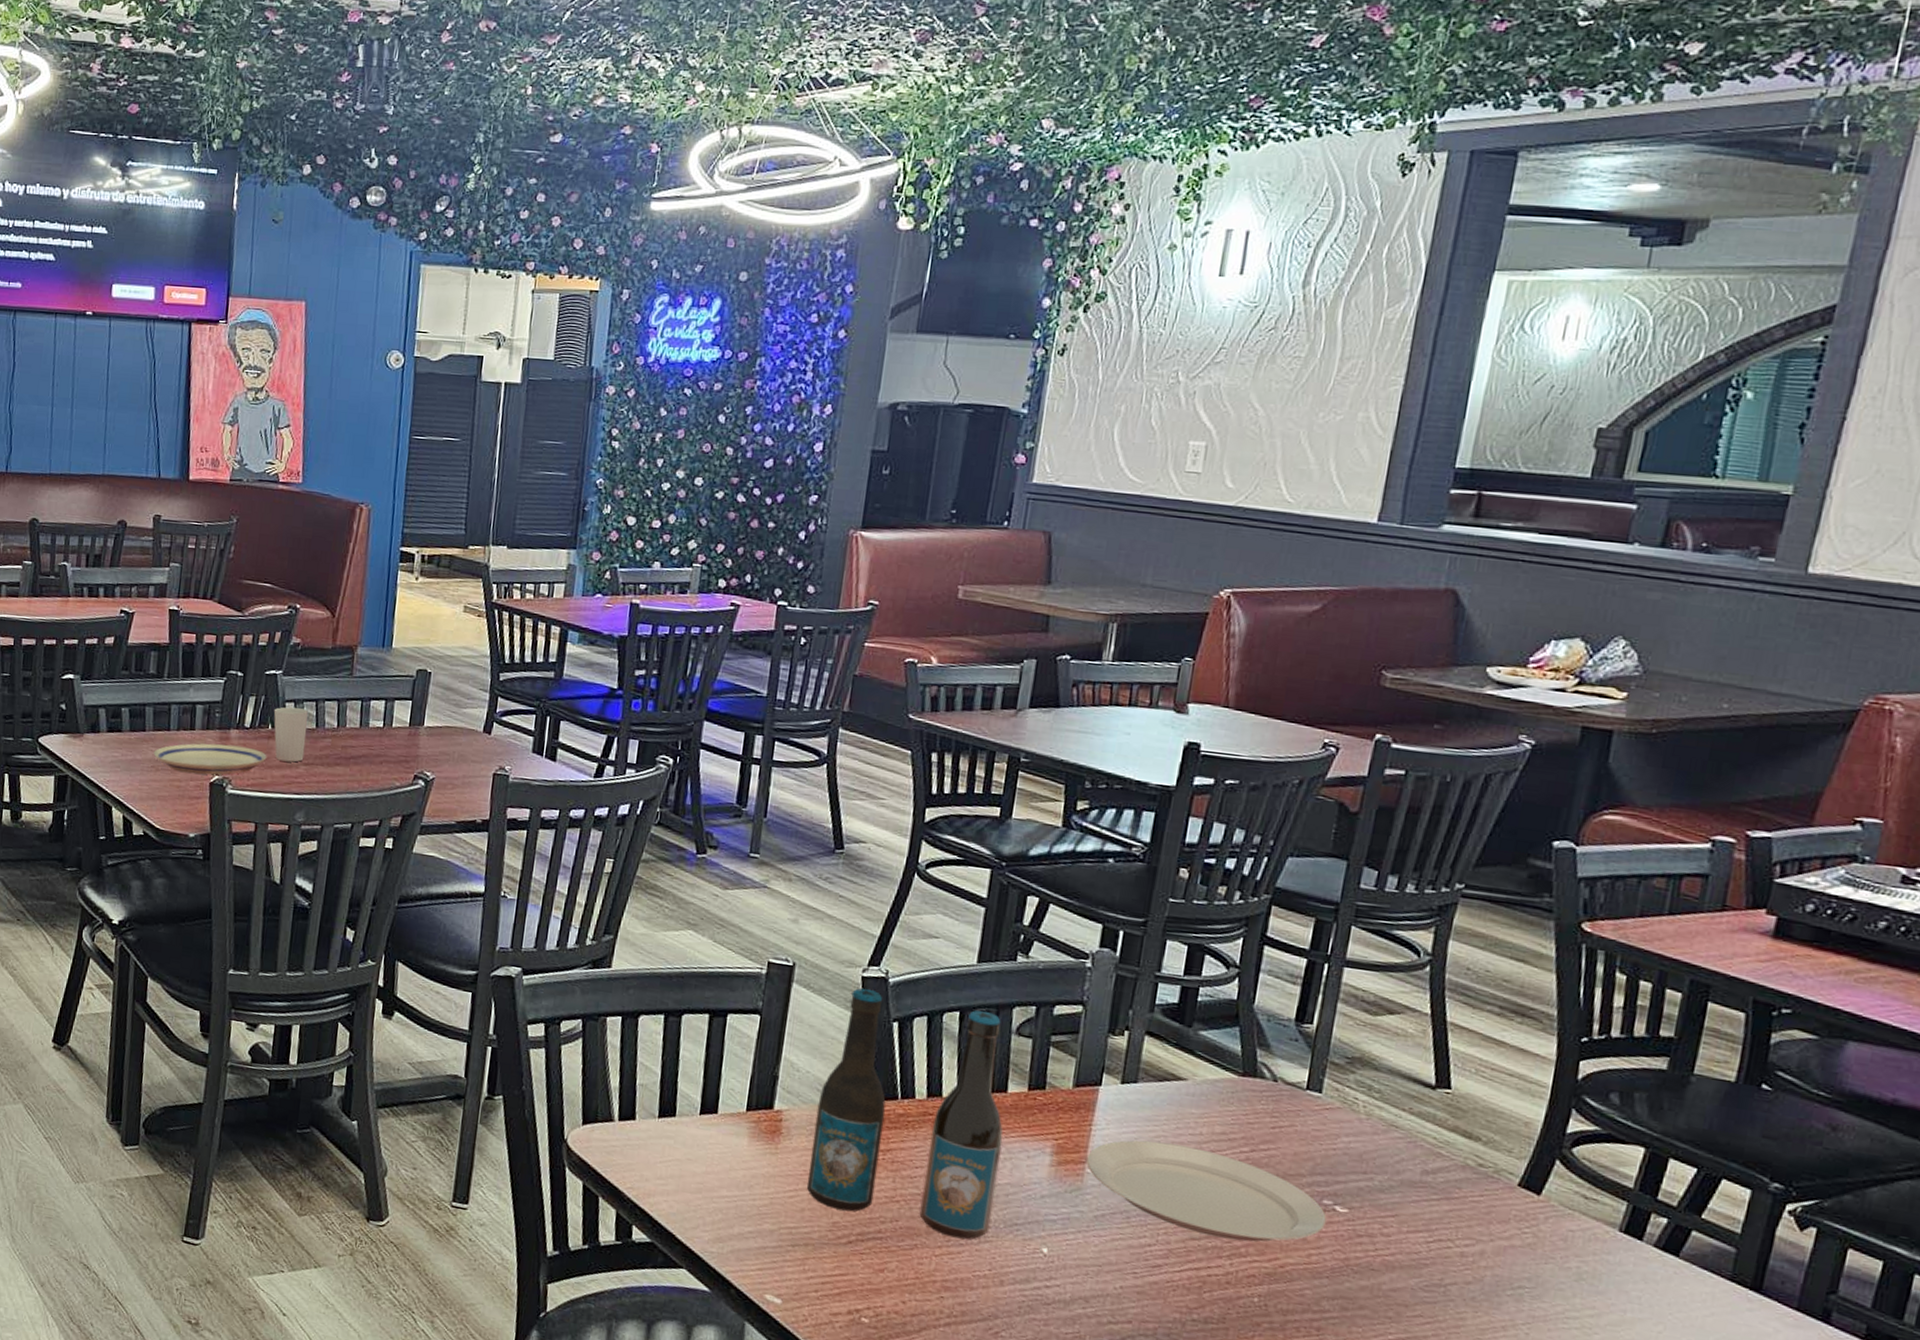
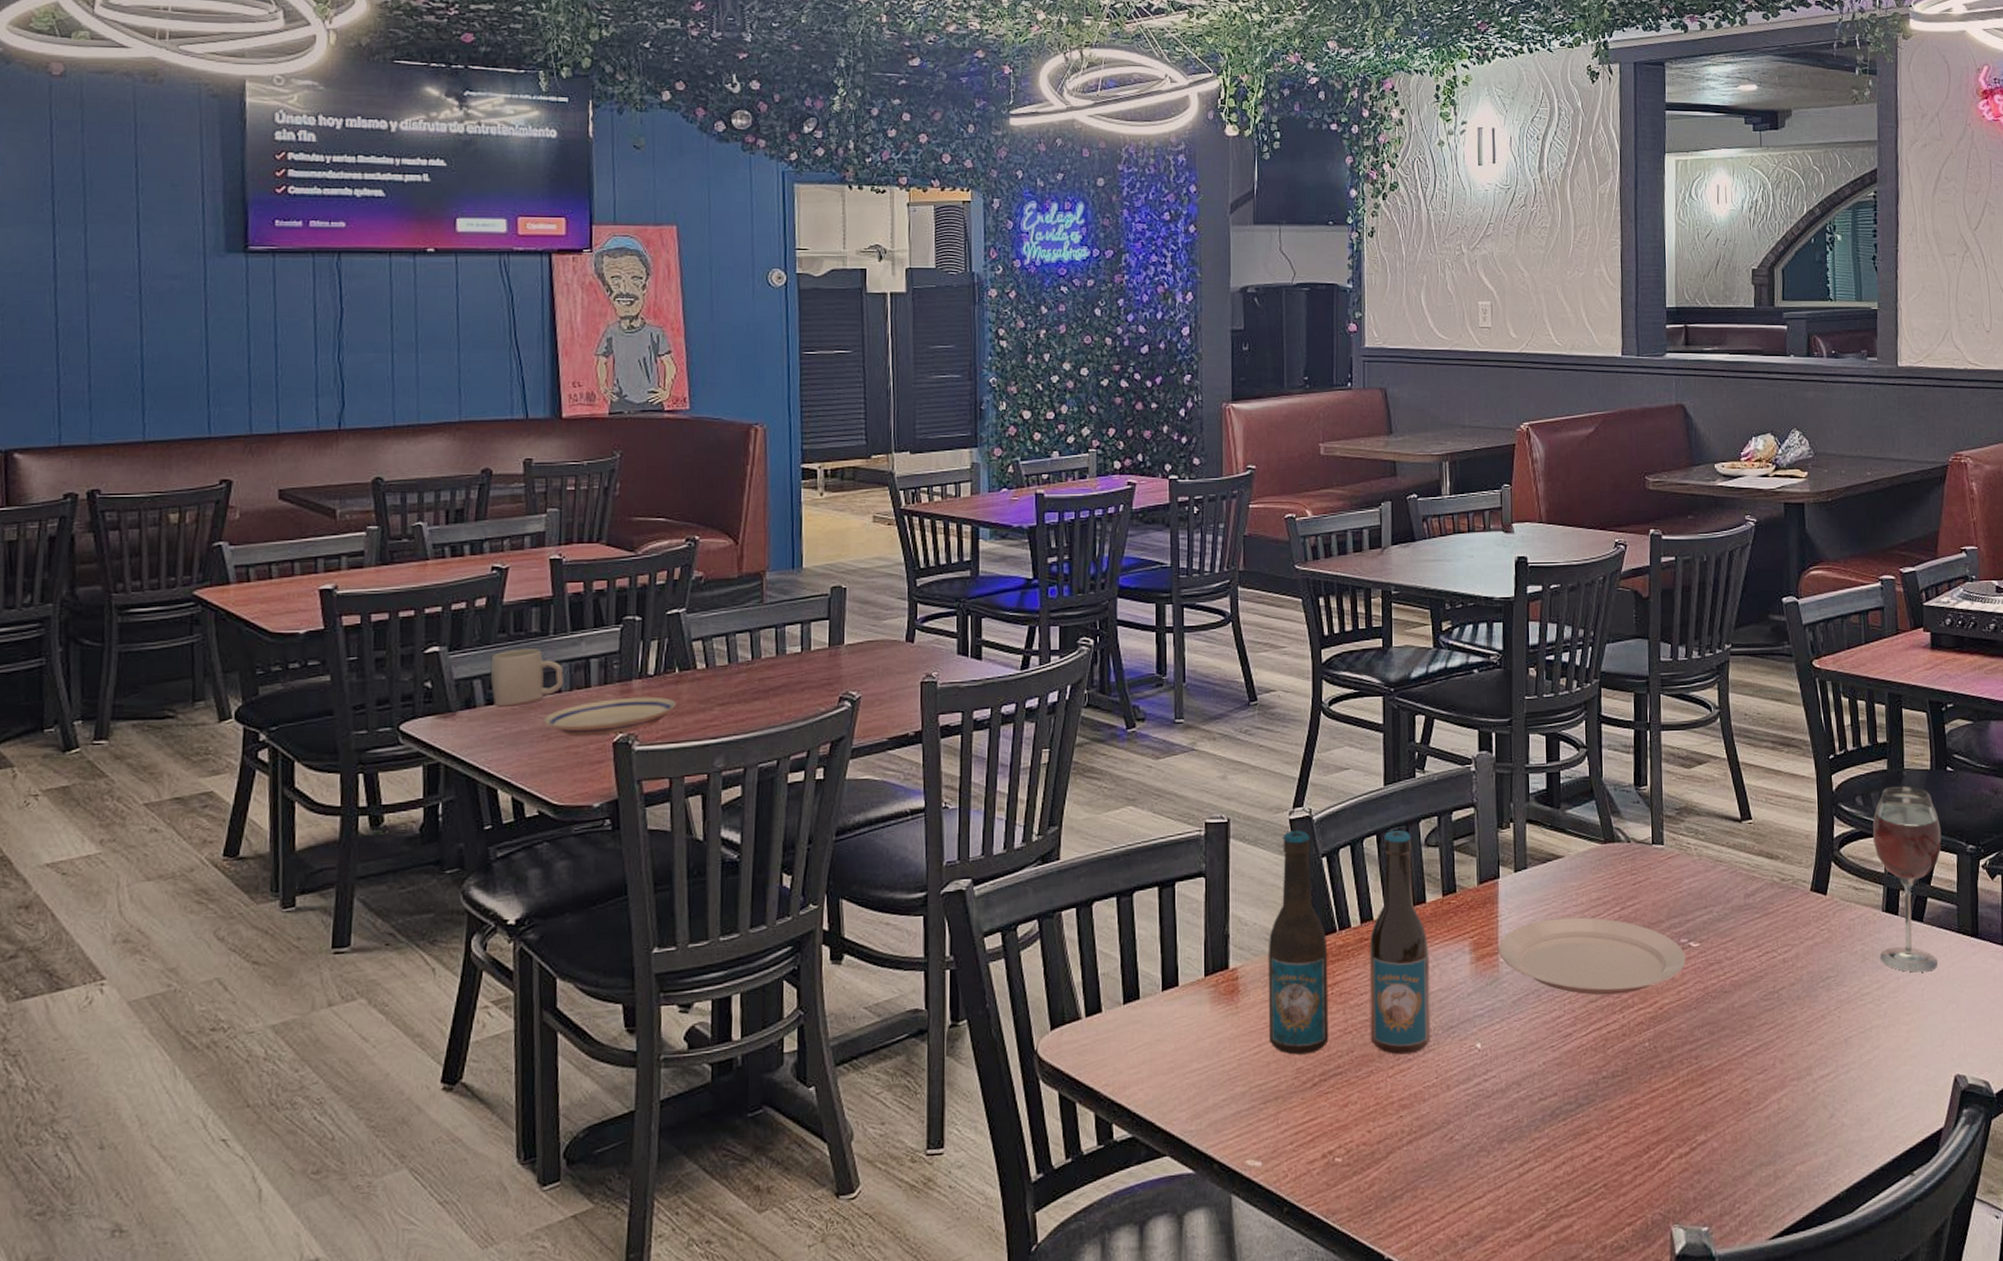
mug: none [113,686,173,738] -> present [490,648,564,708]
cup: present [273,707,308,763] -> none [679,646,719,705]
wineglass: none [1603,1090,1735,1315] -> present [1872,785,1942,973]

